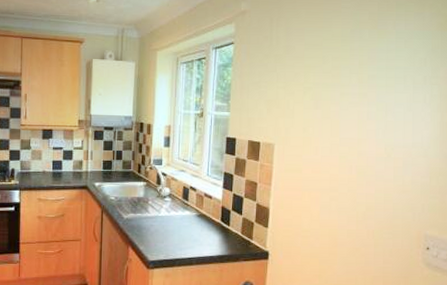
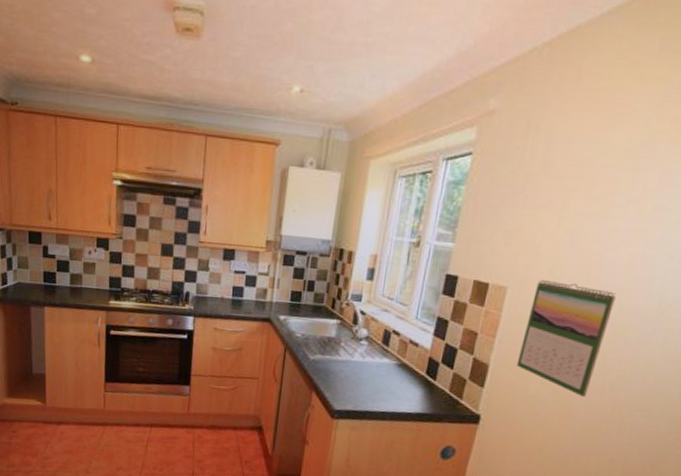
calendar: none [290,136,354,227] -> present [516,279,616,397]

